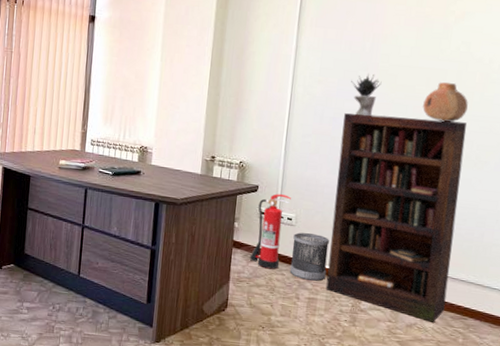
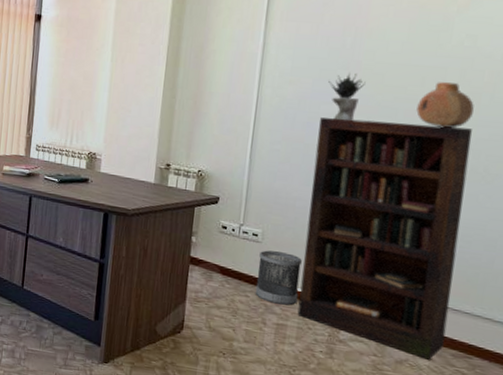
fire extinguisher: present [249,194,292,270] -> none [208,206,258,290]

